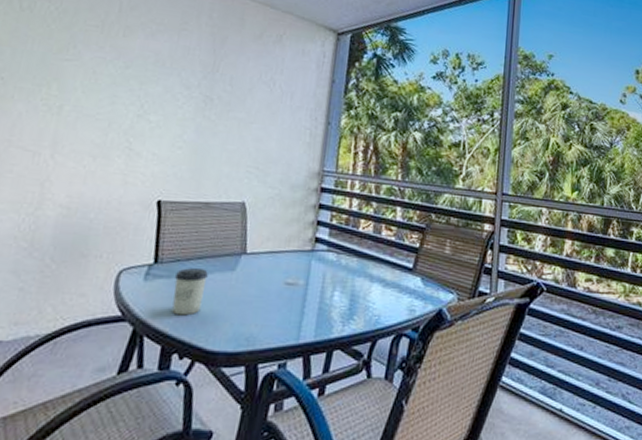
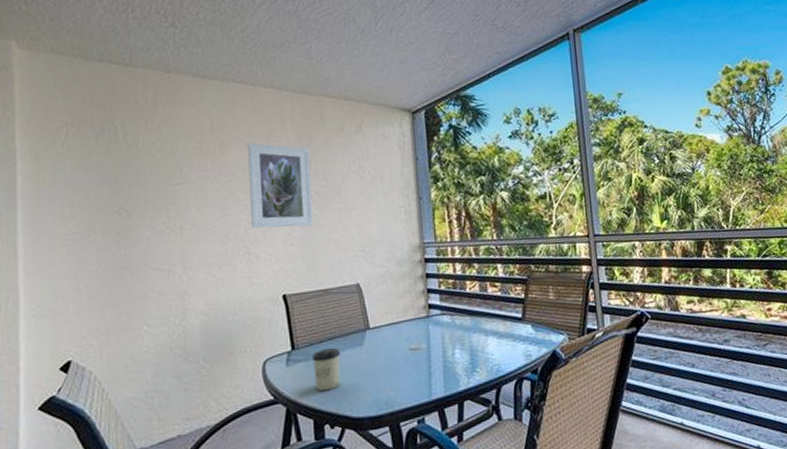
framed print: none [139,31,222,131] -> present [247,142,314,229]

